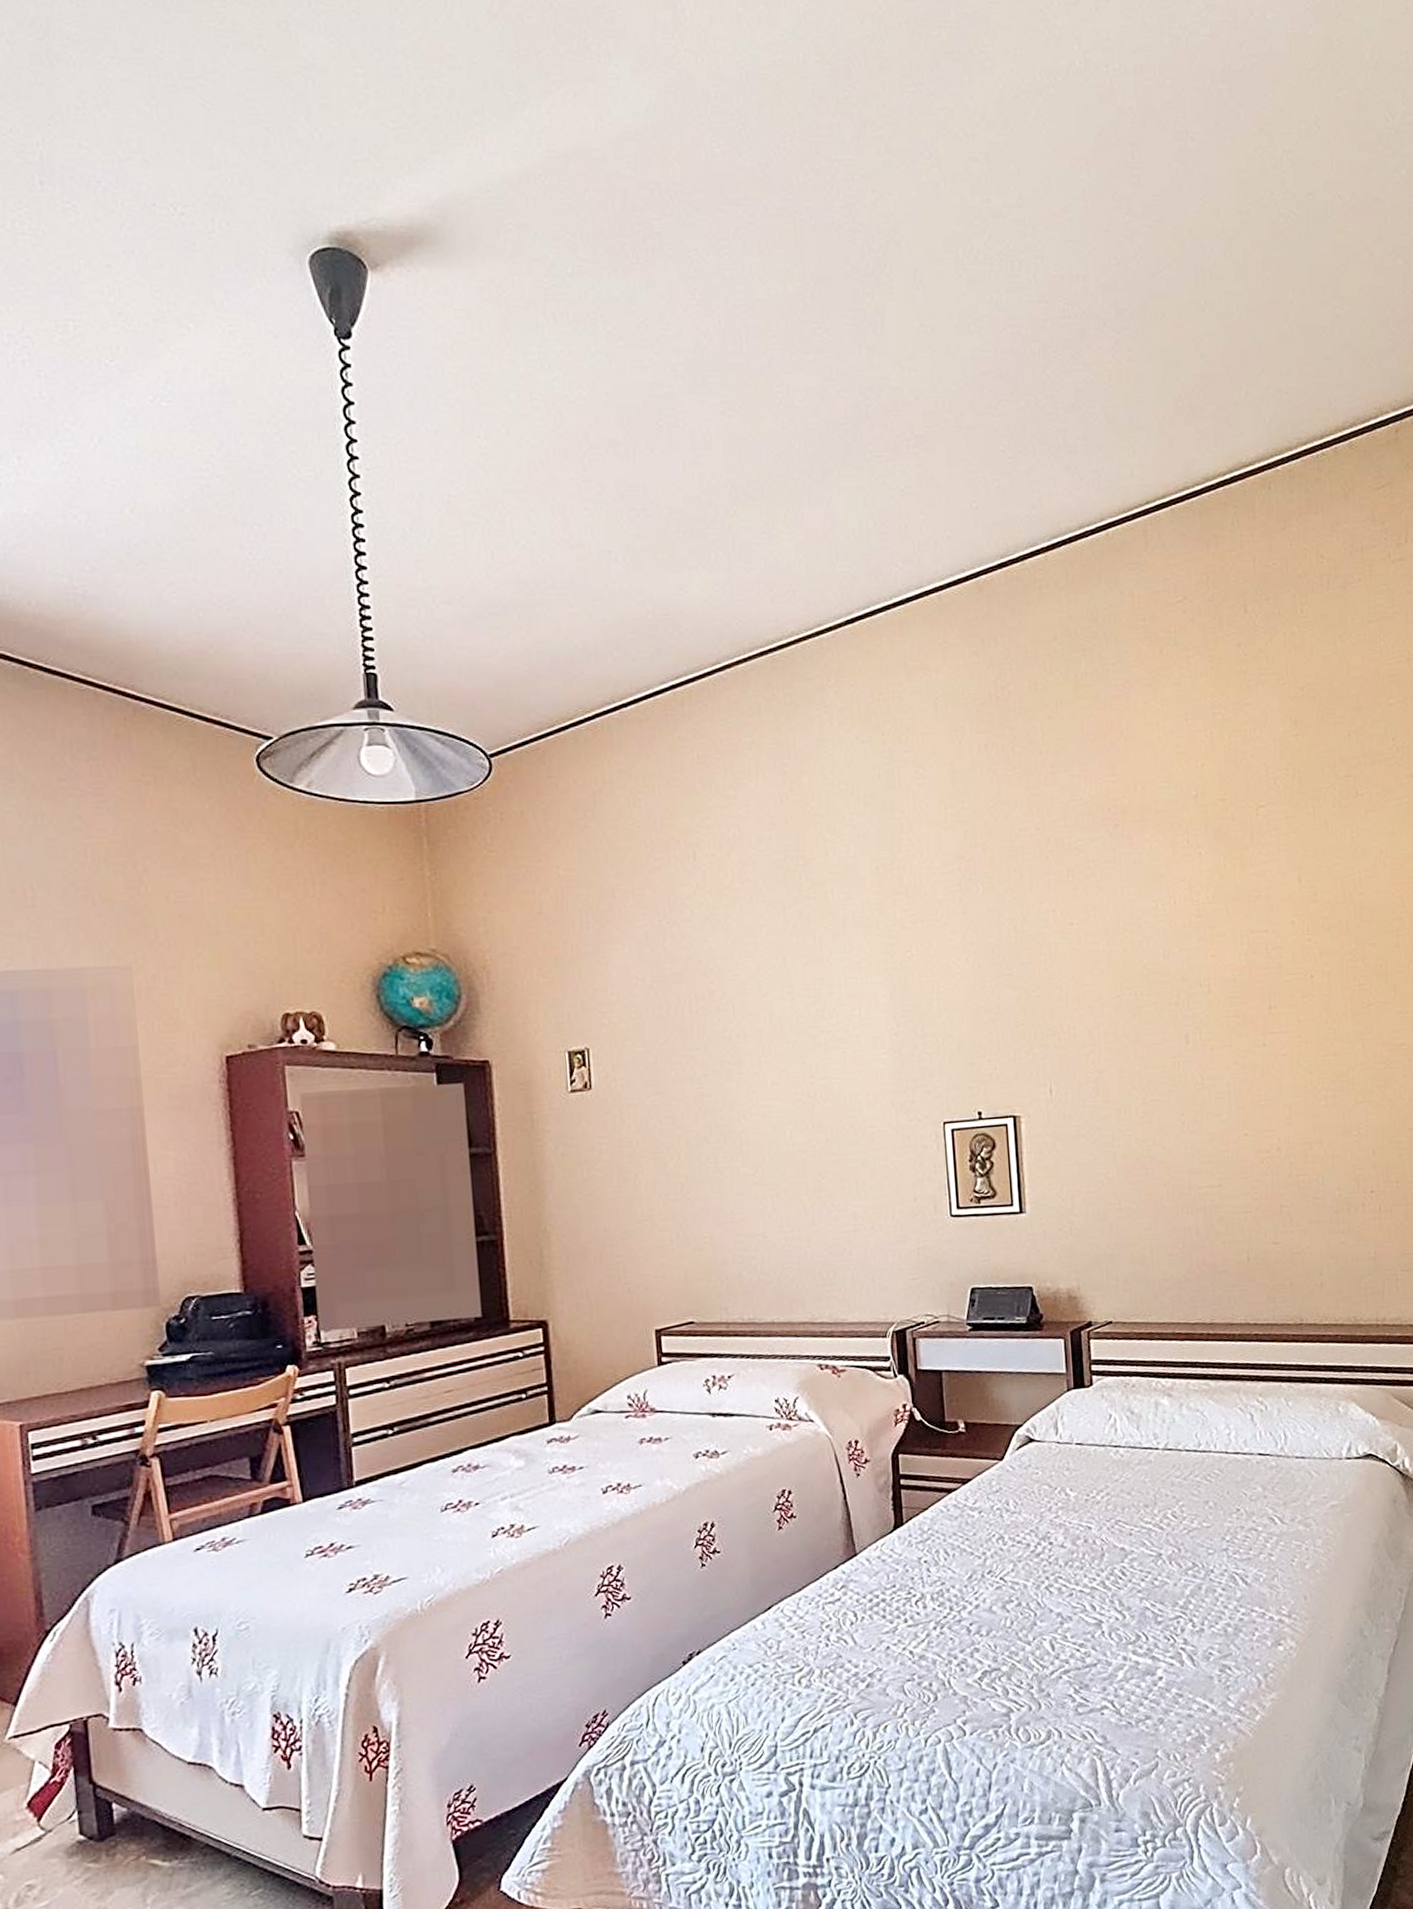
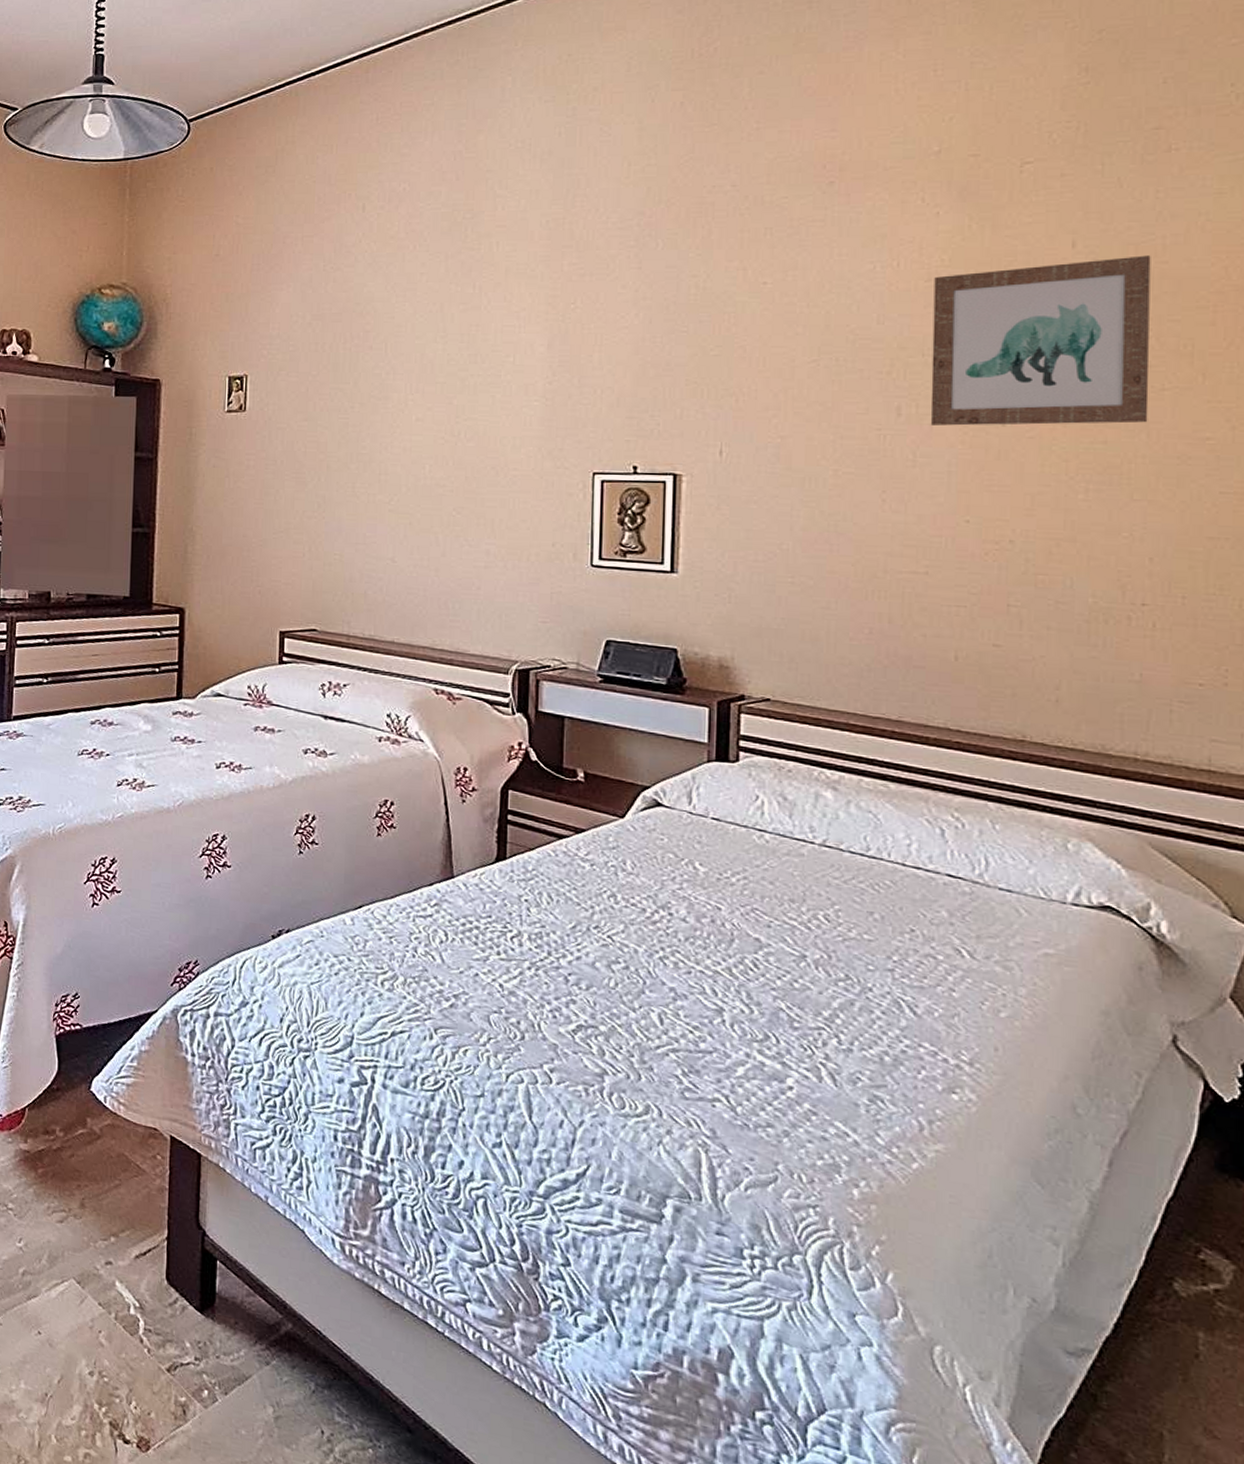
wall art: none [1203,888,1362,1050] -> present [930,255,1151,426]

